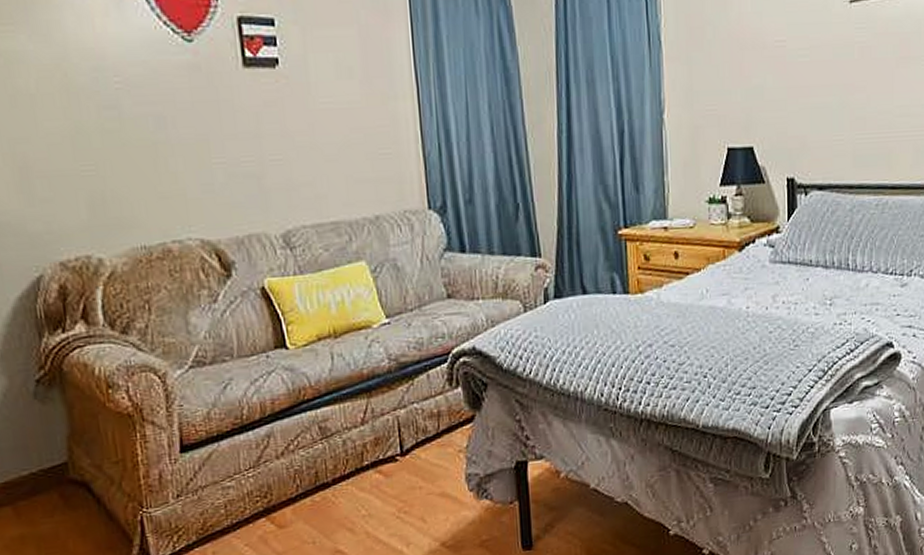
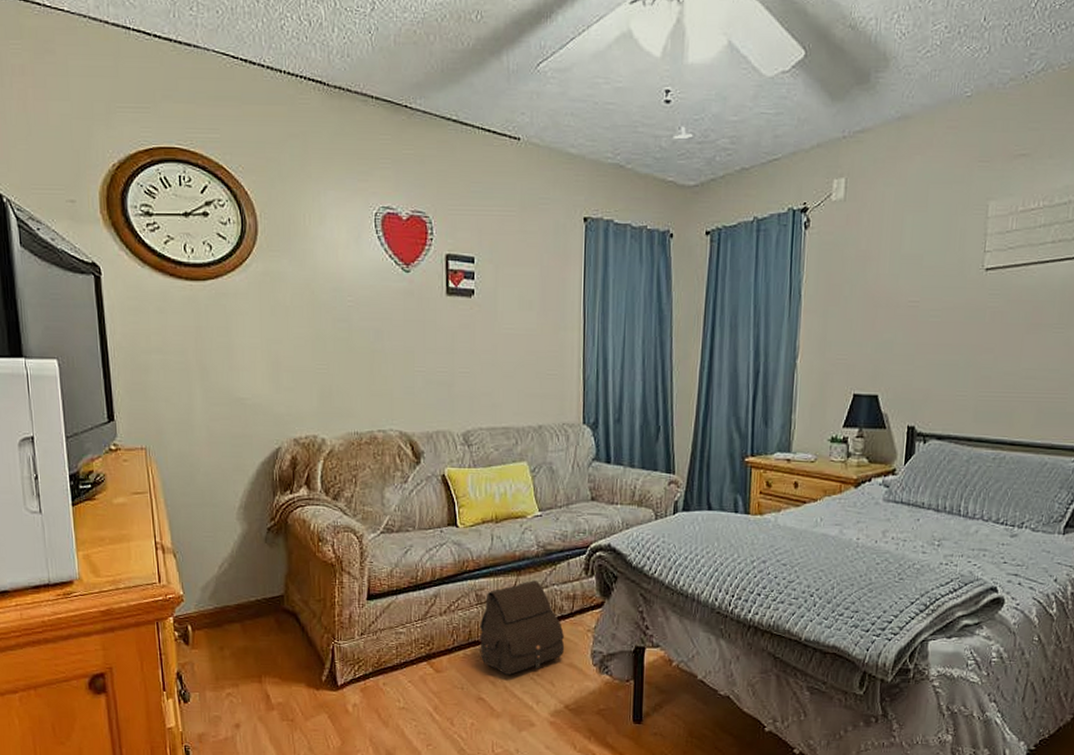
satchel: none [327,401,434,518] -> present [480,580,565,675]

